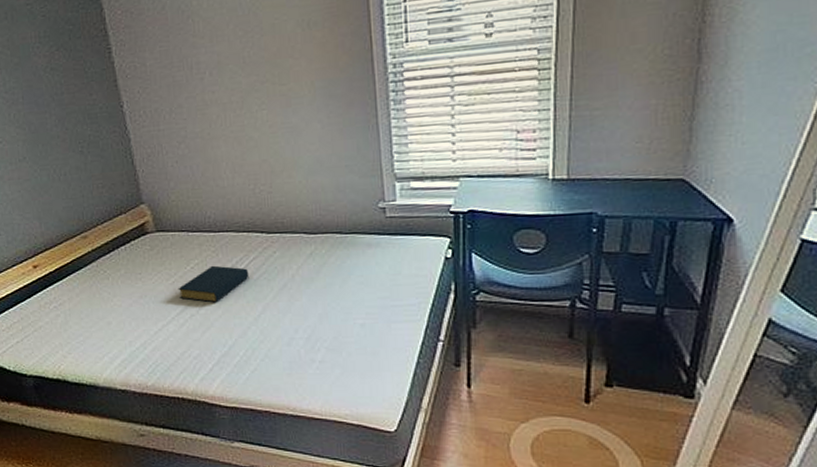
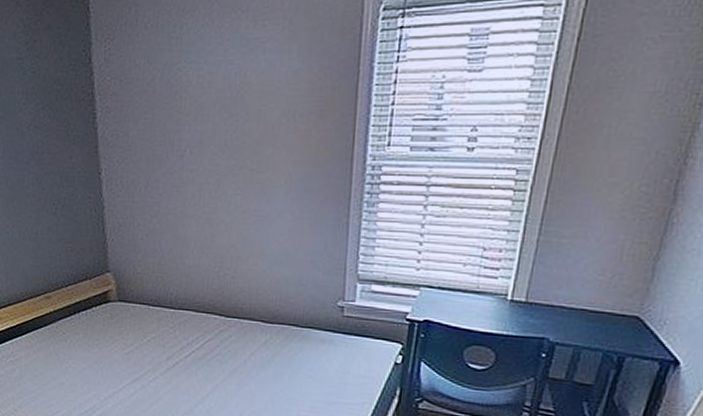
hardback book: present [178,265,250,303] -> none [132,341,203,378]

